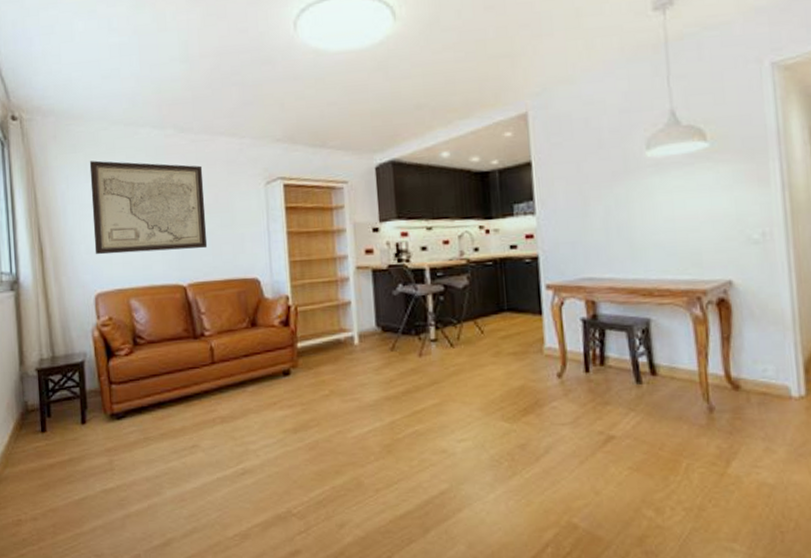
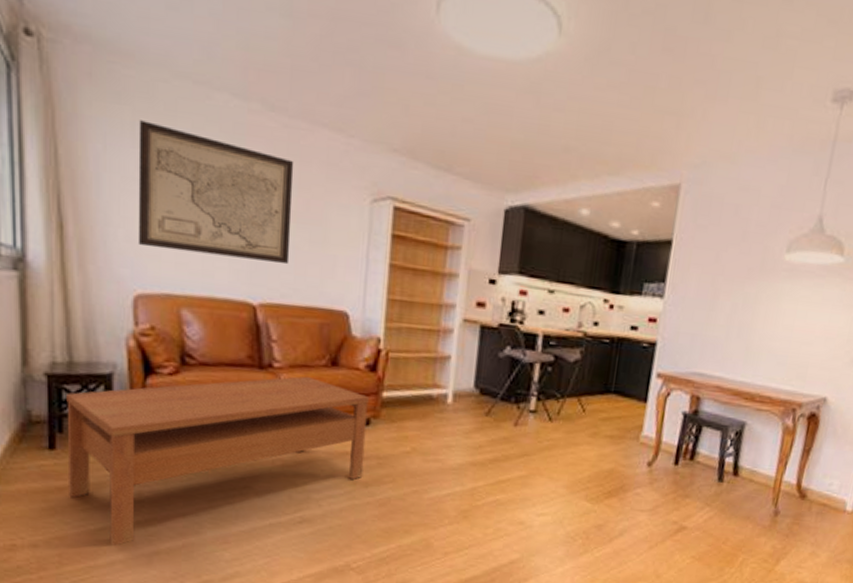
coffee table: none [52,339,291,513] -> present [66,376,369,546]

